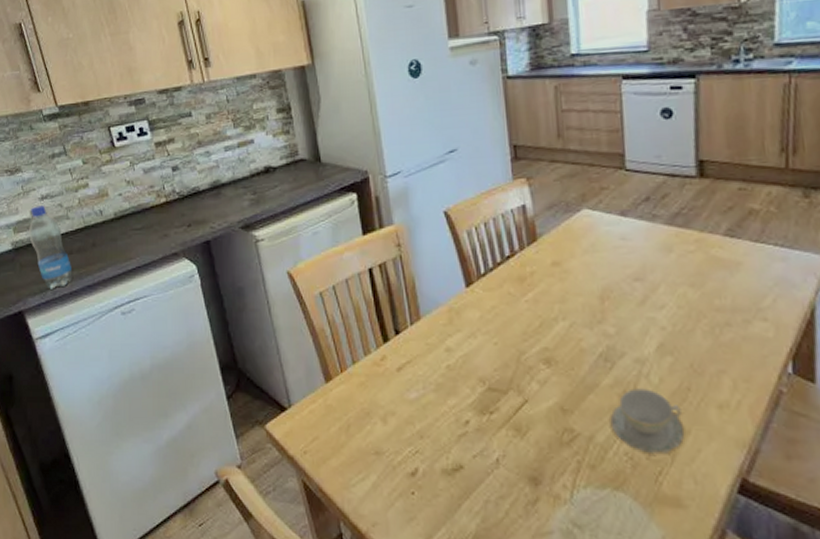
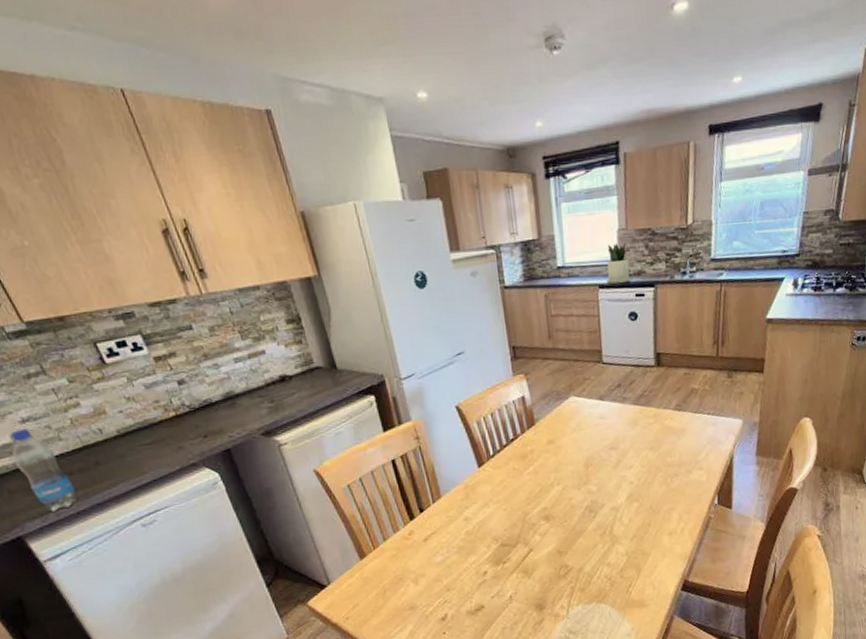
teacup: present [610,388,685,453] -> none [594,528,647,574]
planter: none [632,25,666,75] -> present [606,242,633,285]

